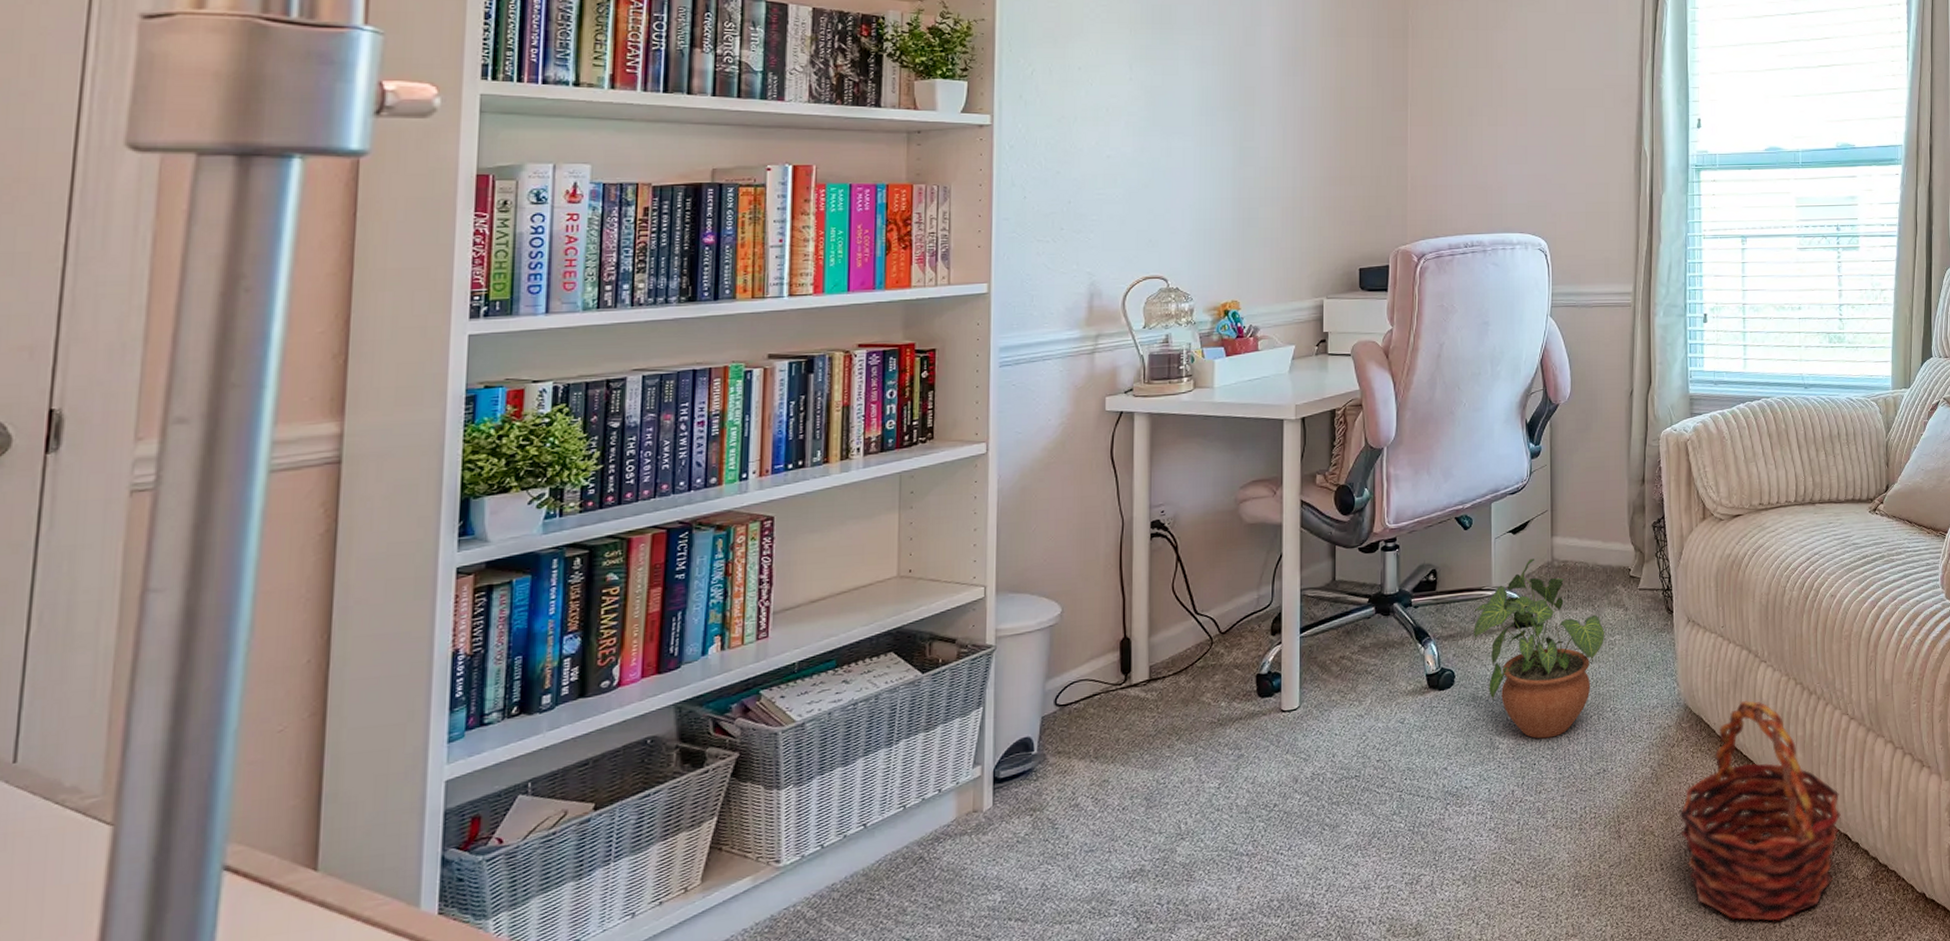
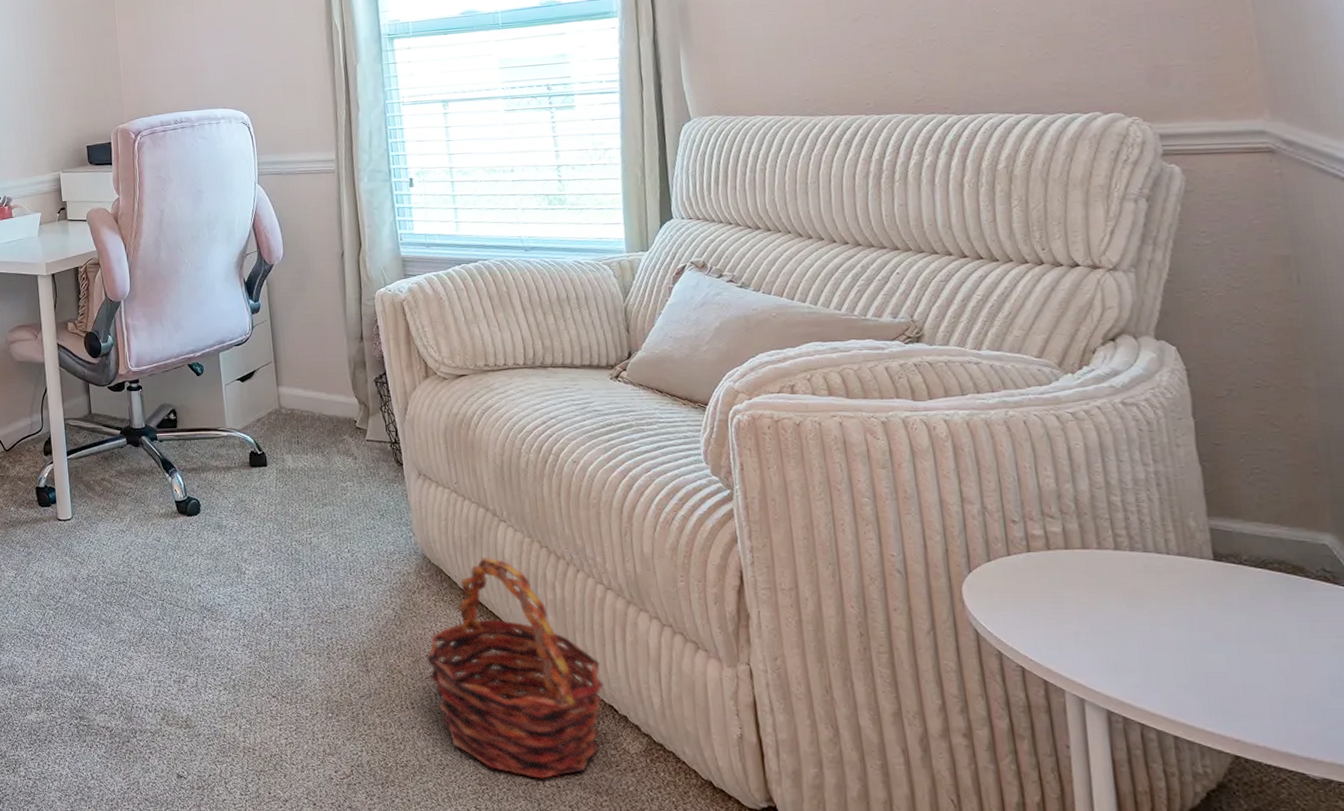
potted plant: present [1474,558,1604,739] -> none [212,405,336,570]

